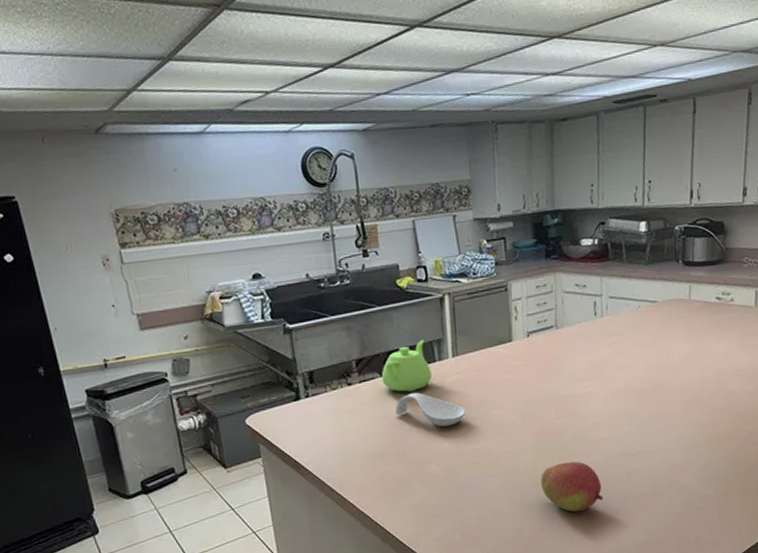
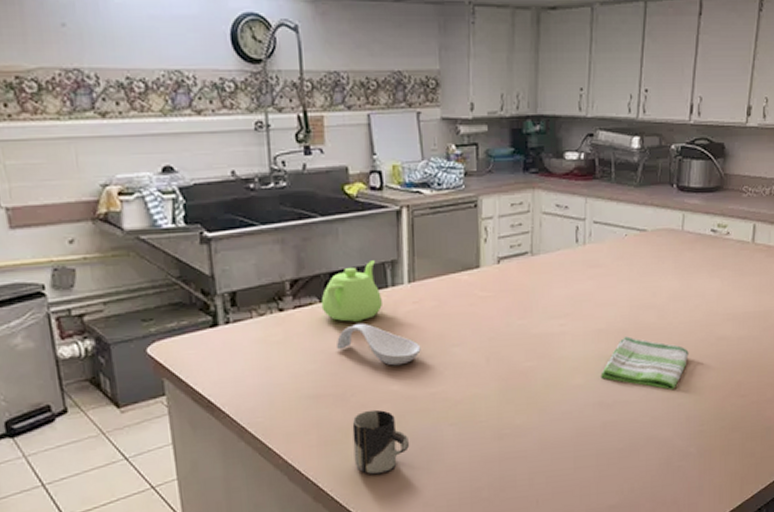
cup: none [411,464,460,520] -> present [352,409,410,475]
fruit: present [541,461,604,513] -> none [505,410,575,470]
dish towel: none [623,394,702,441] -> present [600,336,689,391]

